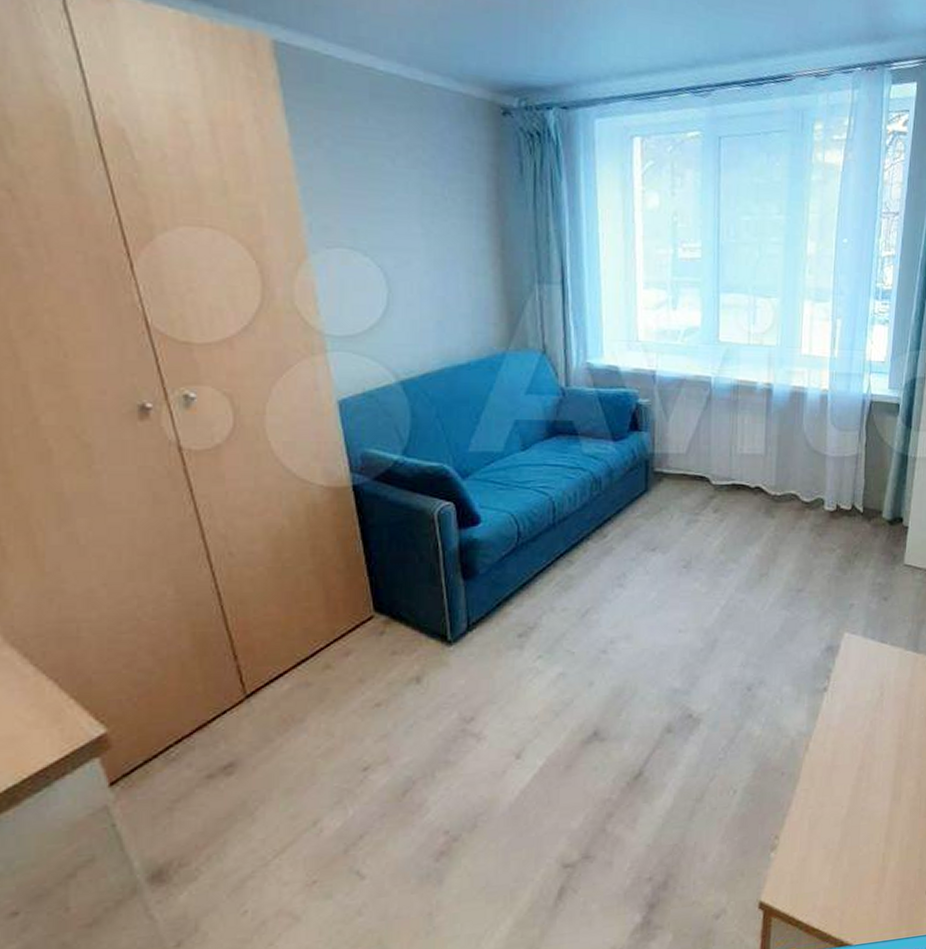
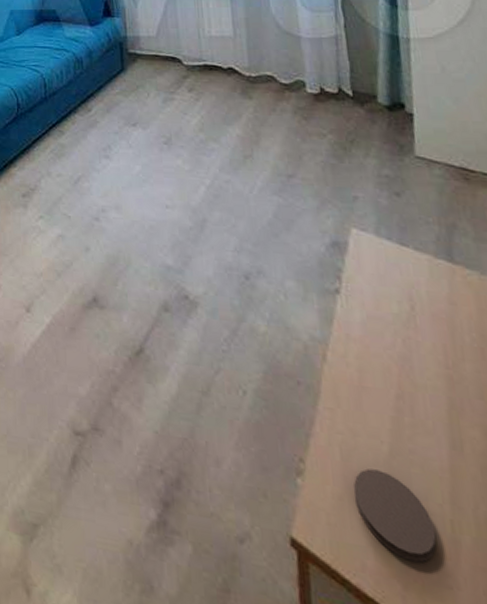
coaster: none [815,829,871,893] -> present [354,468,437,563]

